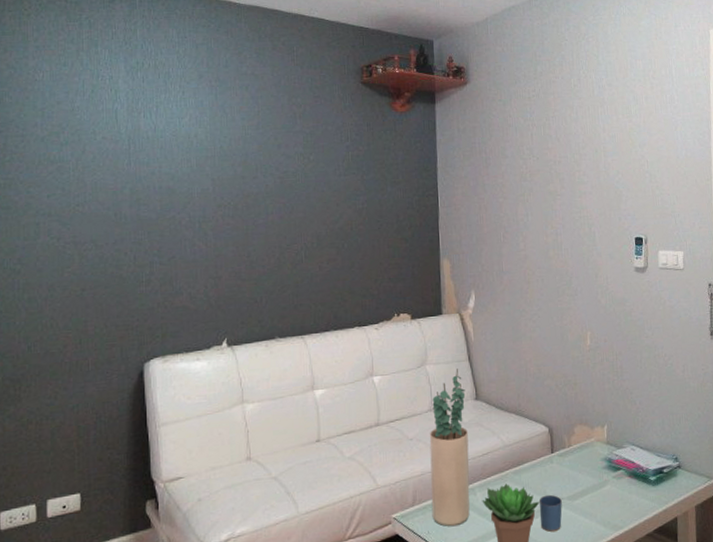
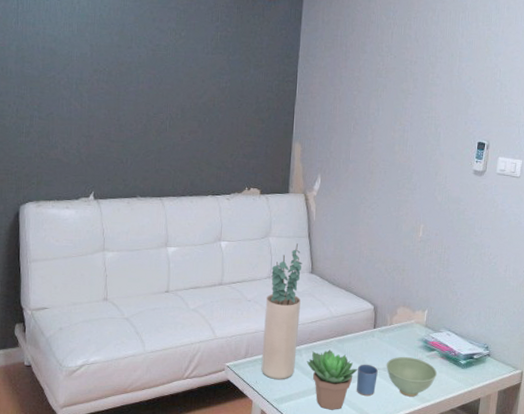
bowl: none [570,480,627,526] -> present [386,356,438,397]

